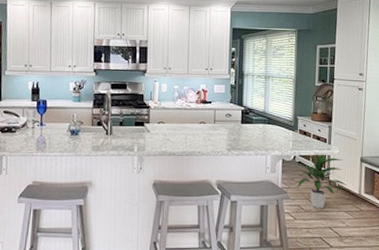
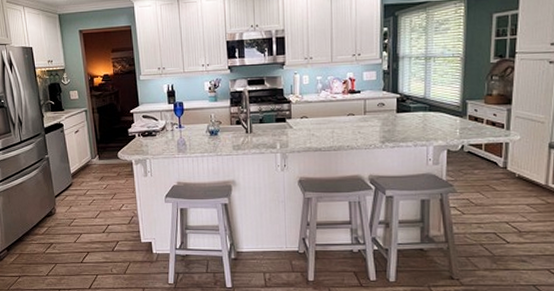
indoor plant: present [297,153,347,209] -> none [466,140,530,202]

